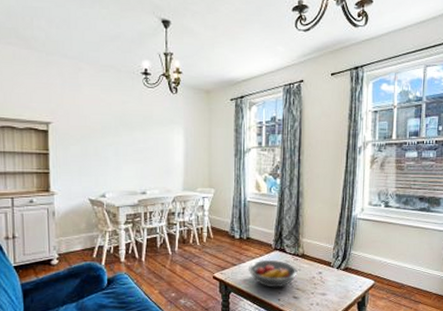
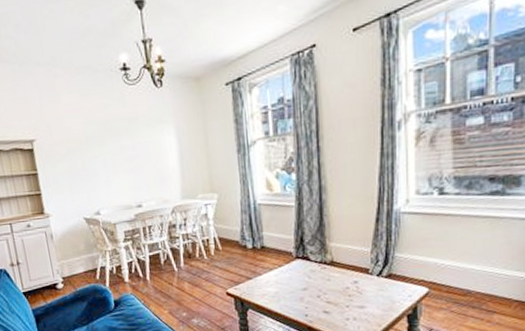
fruit bowl: present [249,259,298,288] -> none [266,270,327,302]

